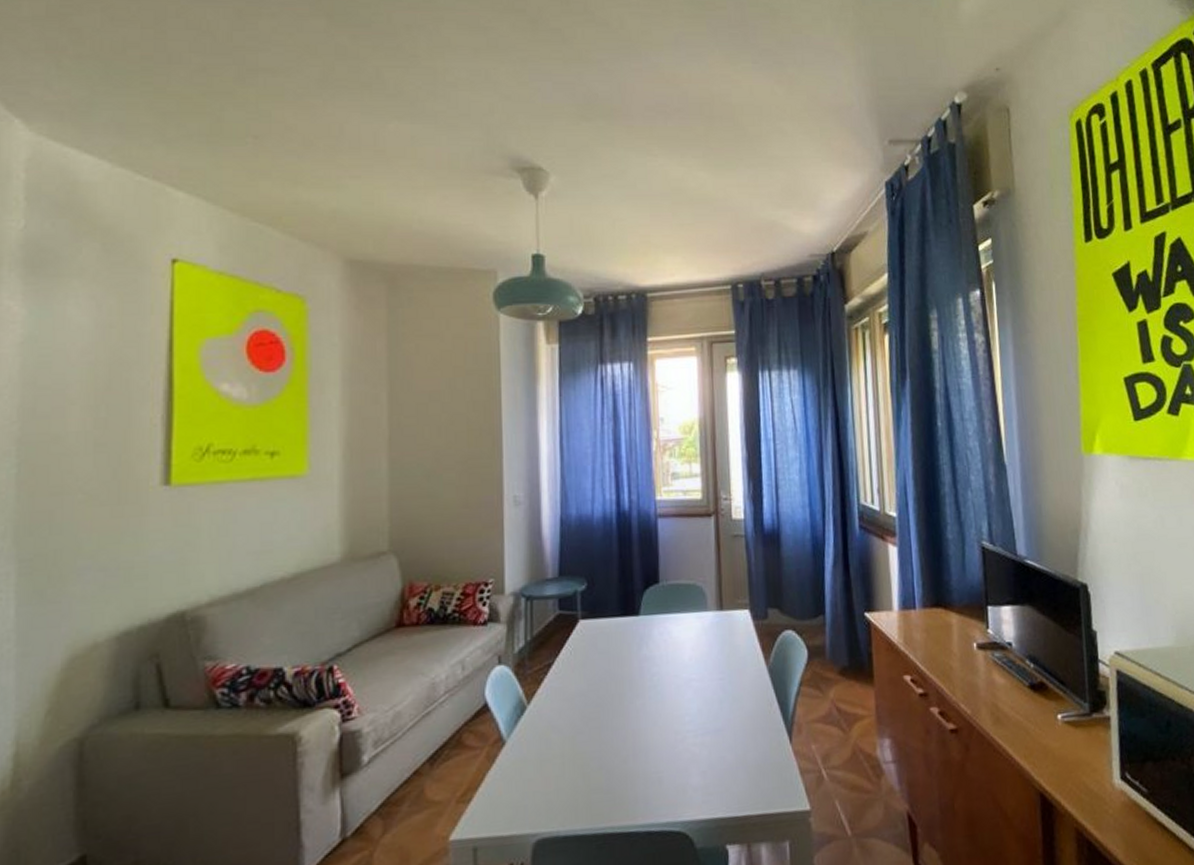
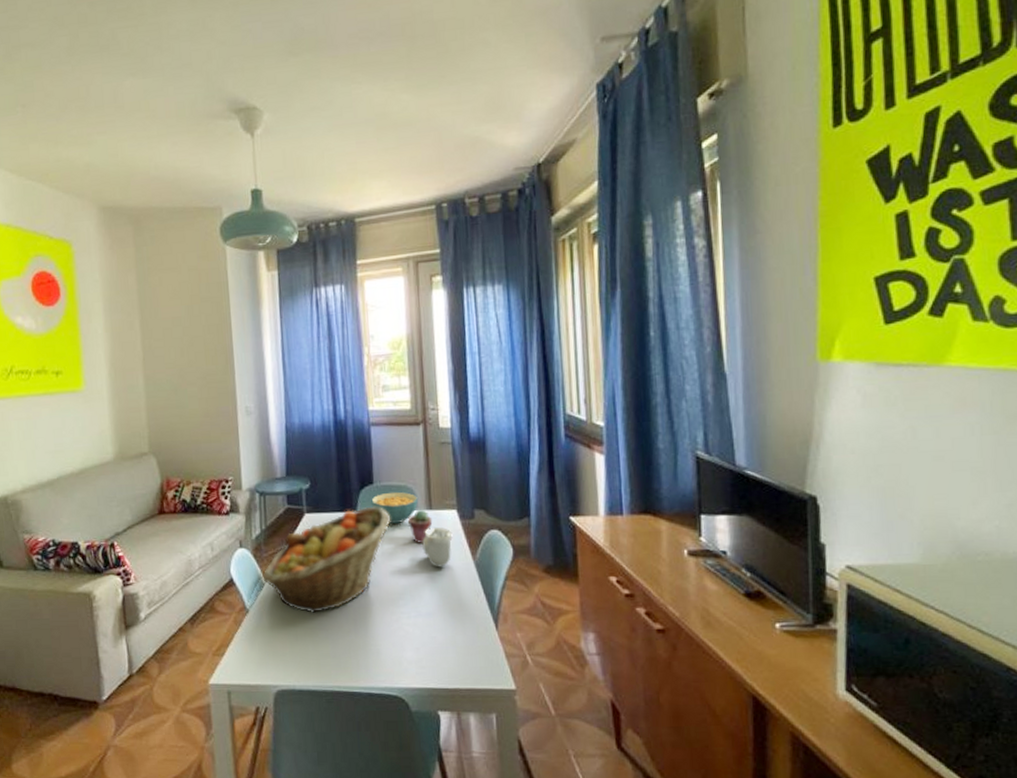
fruit basket: none [525,609,677,739] -> present [262,507,390,613]
cereal bowl: none [656,591,708,629] -> present [371,491,418,525]
potted succulent: none [696,610,724,649] -> present [407,509,433,543]
pipe fitting: none [711,630,745,676] -> present [422,528,453,568]

